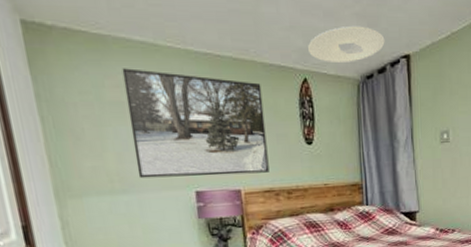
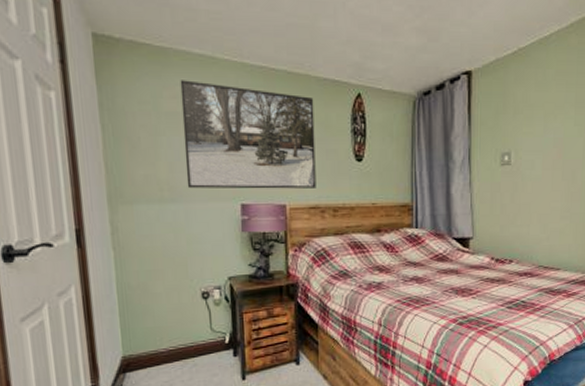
ceiling light: present [308,25,385,62] -> none [364,40,445,78]

